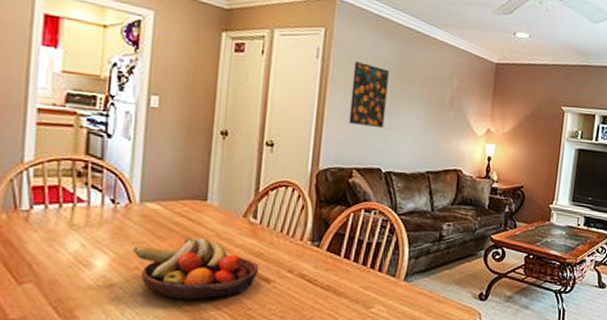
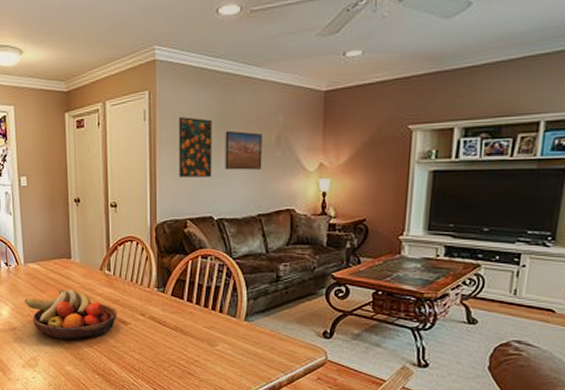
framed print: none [398,83,438,127] -> present [225,130,263,170]

